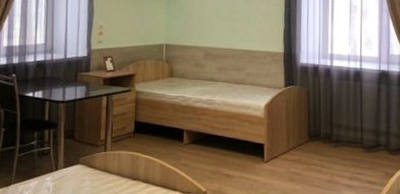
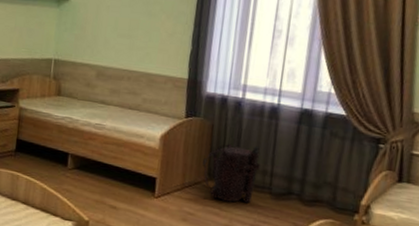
backpack: none [303,106,352,159] -> present [203,143,261,204]

